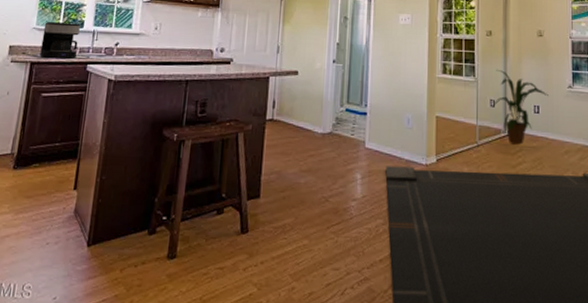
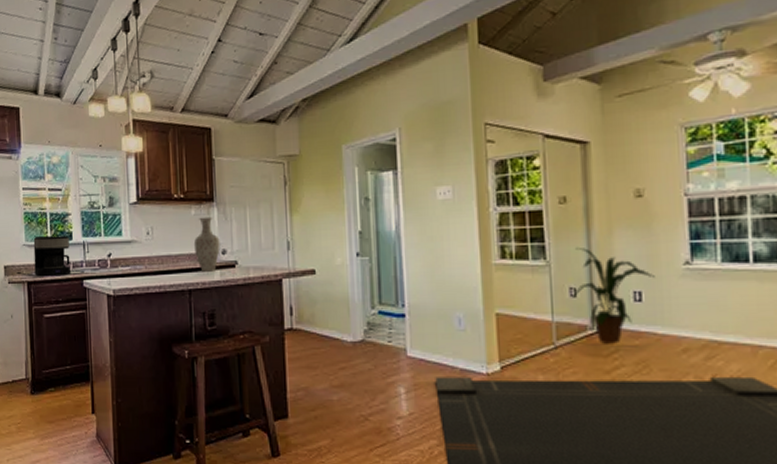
vase: none [196,19,220,66] -> present [193,216,220,272]

